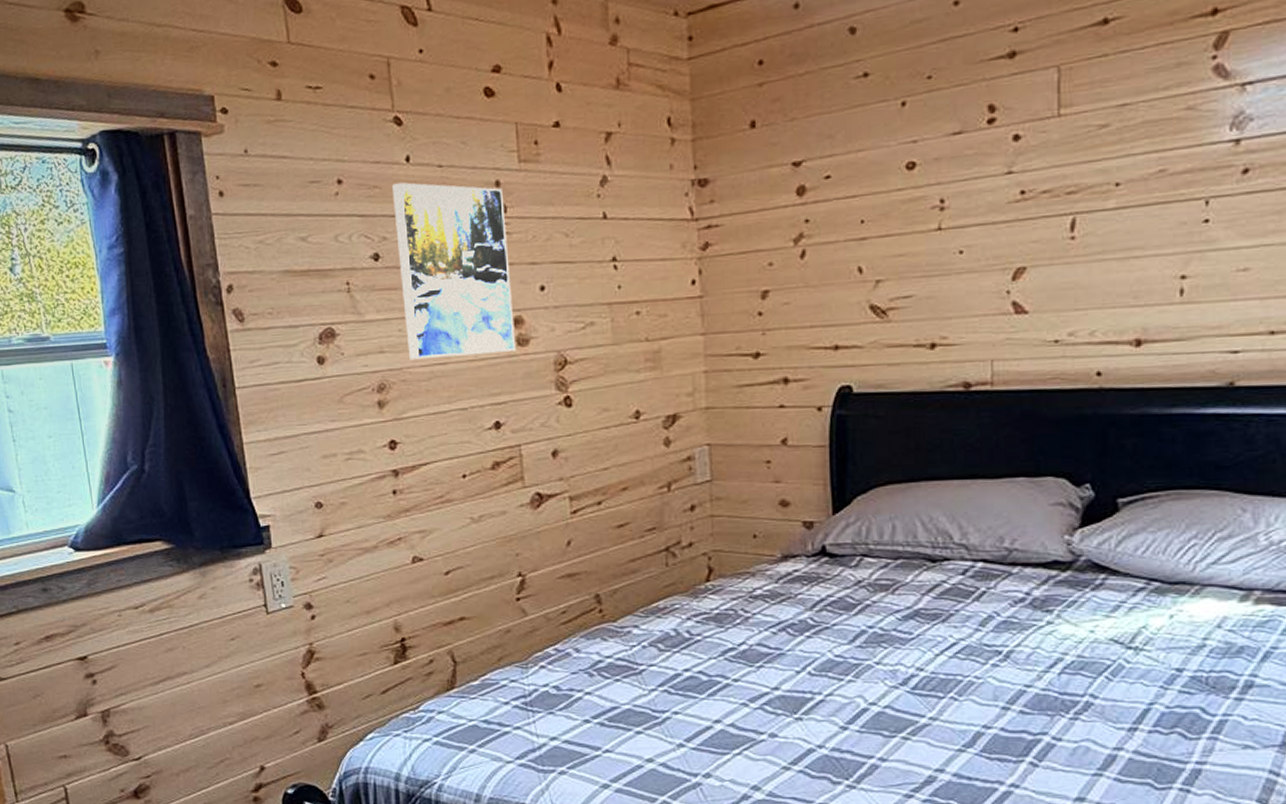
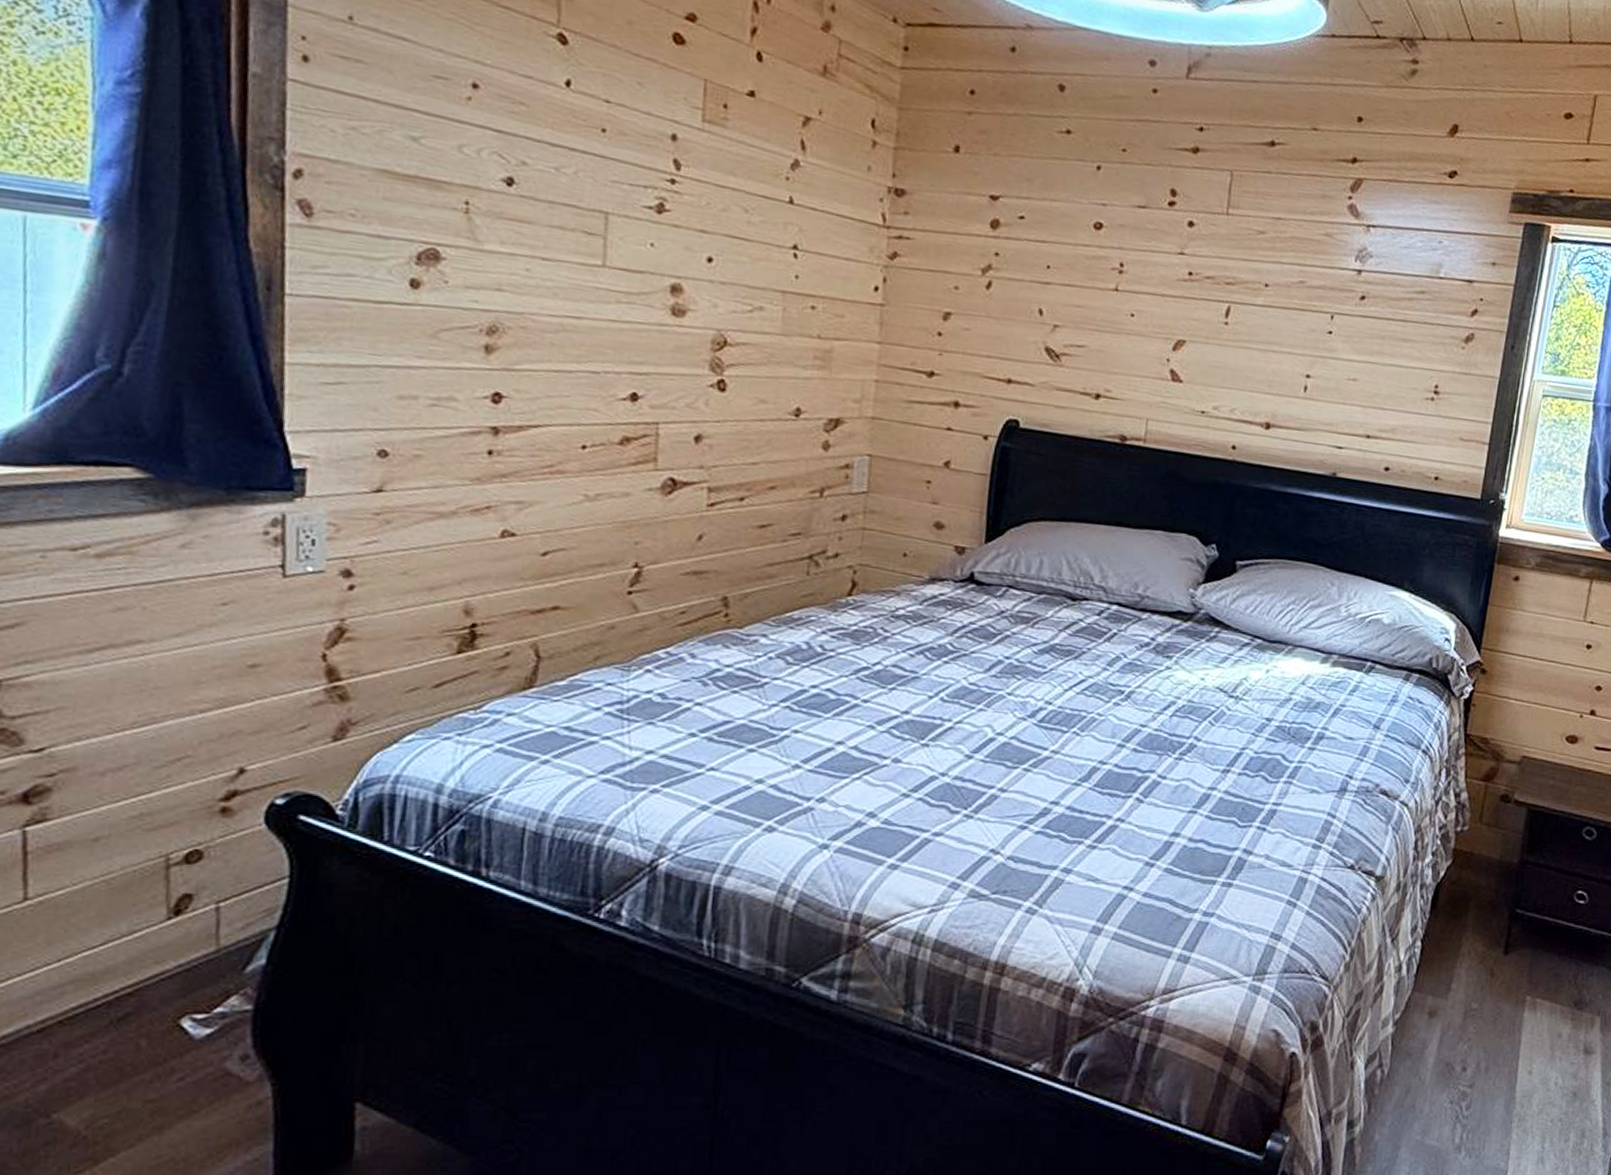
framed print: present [392,182,517,360] -> none [534,105,680,320]

